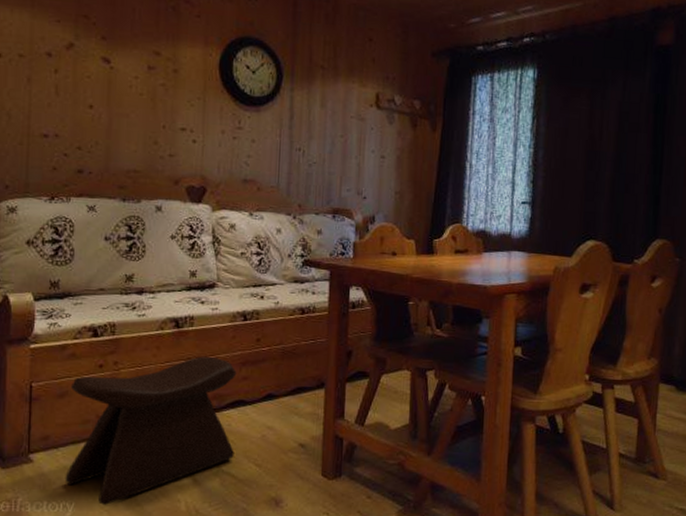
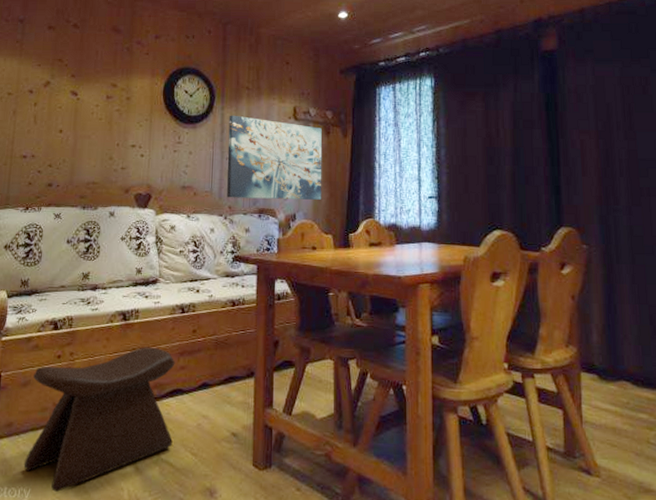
wall art: none [296,98,408,201] -> present [227,115,322,200]

